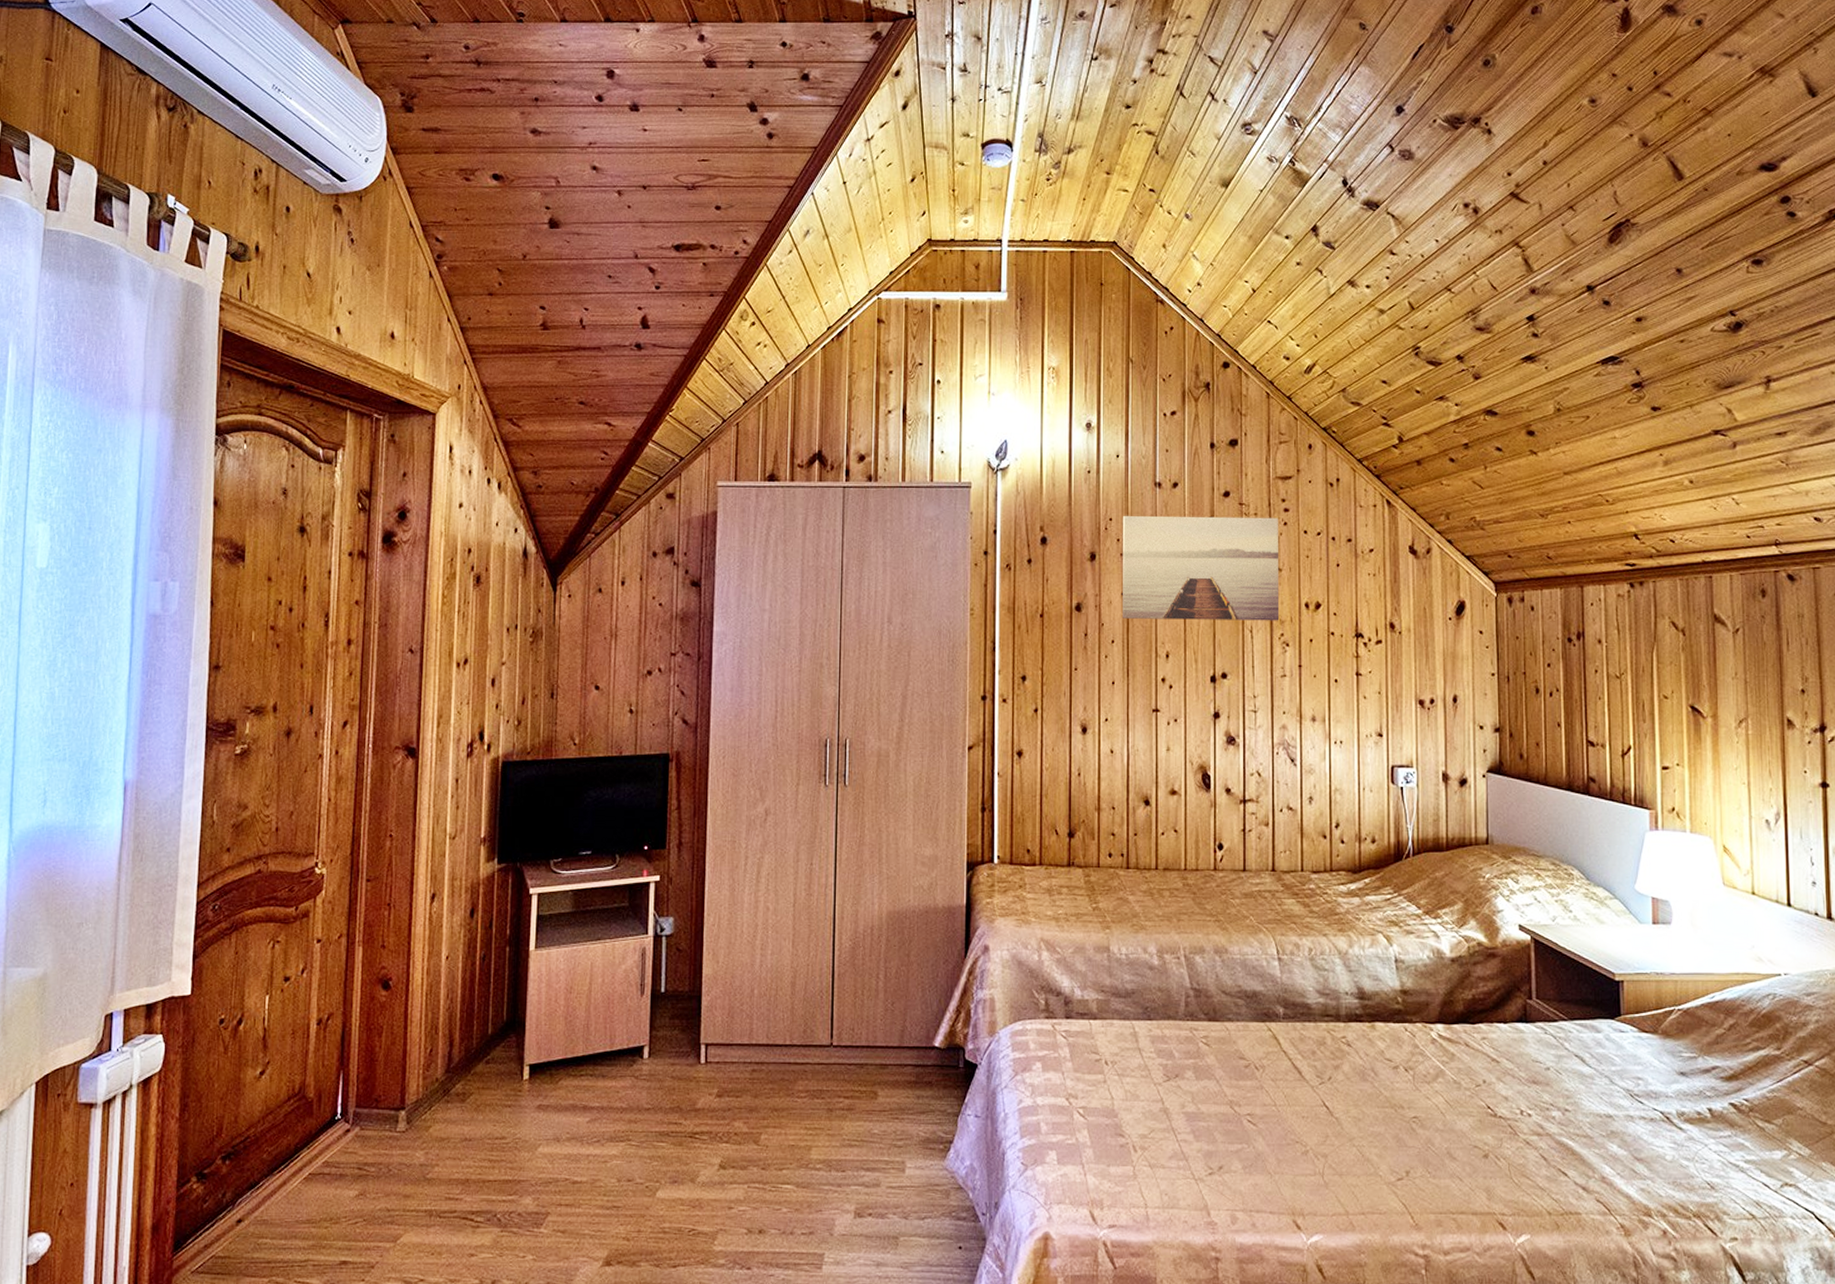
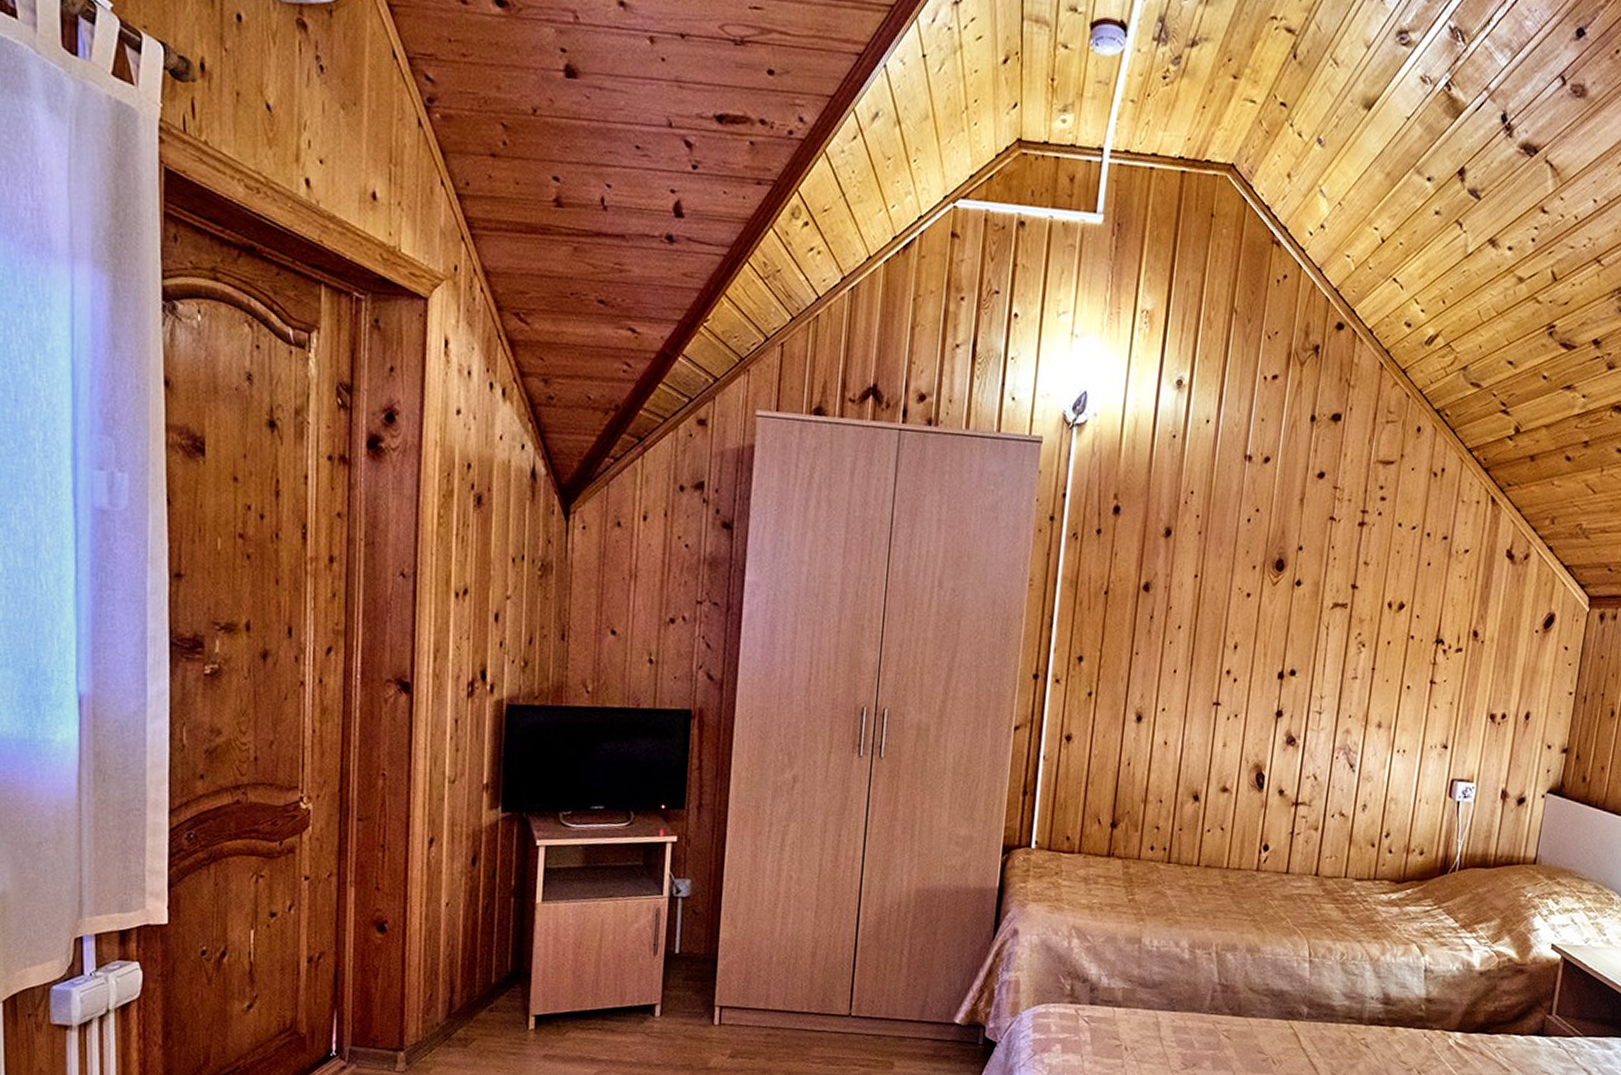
wall art: present [1122,516,1280,621] -> none [1193,490,1373,619]

